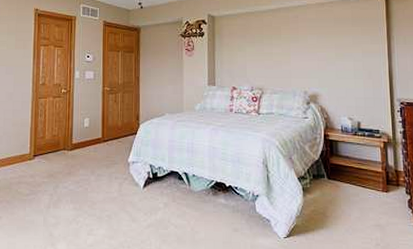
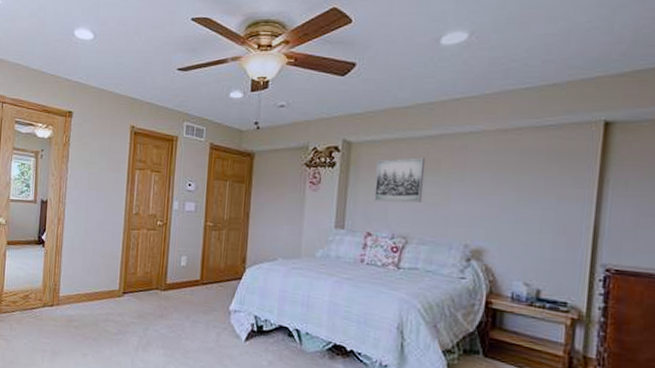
wall art: none [234,26,271,62] -> present [373,157,426,203]

